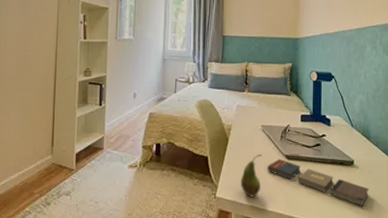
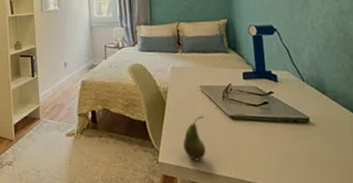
book set: present [267,159,369,207] -> none [211,120,332,168]

